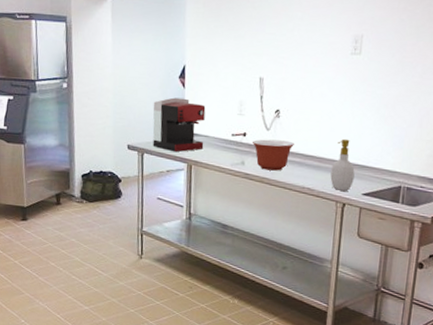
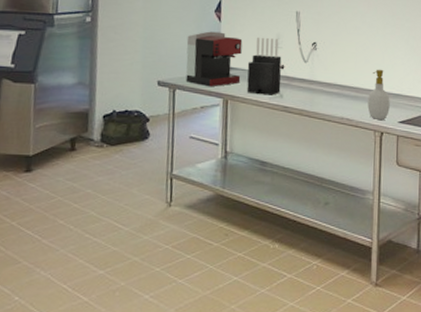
knife block: none [209,103,244,162] -> present [246,37,282,95]
mixing bowl: present [253,139,294,171] -> none [291,71,332,103]

